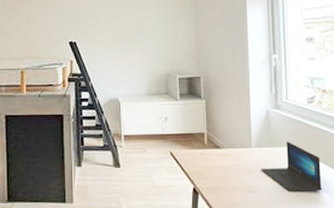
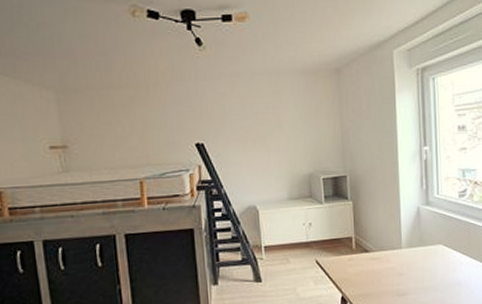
laptop: present [261,141,322,192] -> none [412,239,472,291]

